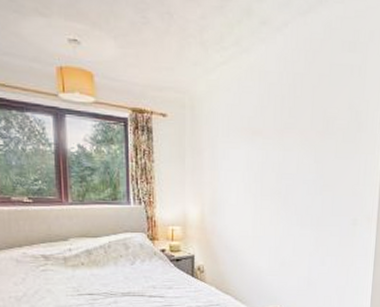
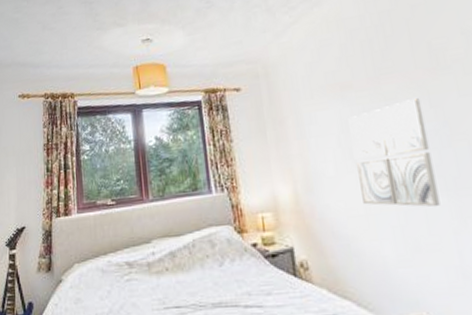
wall art: none [253,153,309,236] -> present [348,98,440,207]

